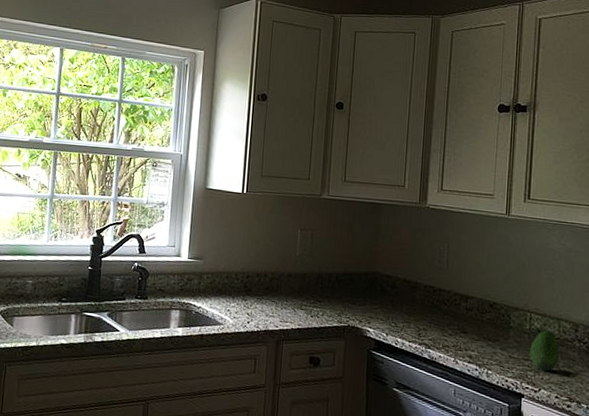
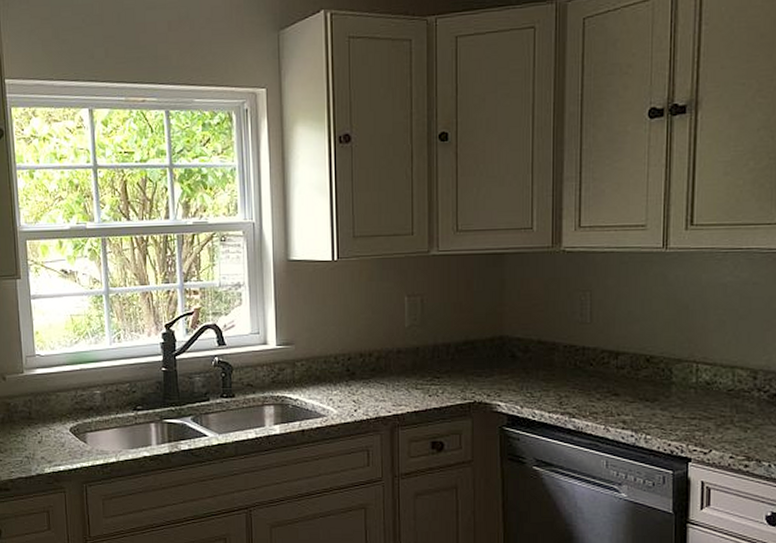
fruit: present [530,330,560,371] -> none [697,381,734,428]

